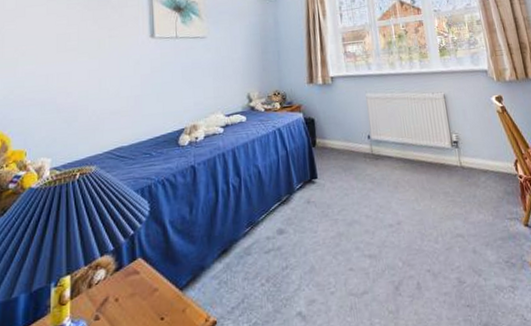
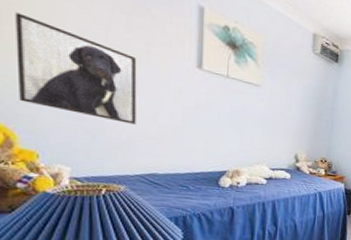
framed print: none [13,35,103,108] -> present [15,12,137,125]

